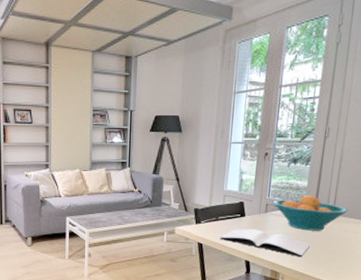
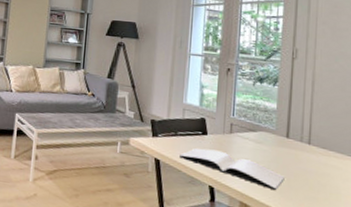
fruit bowl: present [273,195,348,231] -> none [238,118,327,162]

